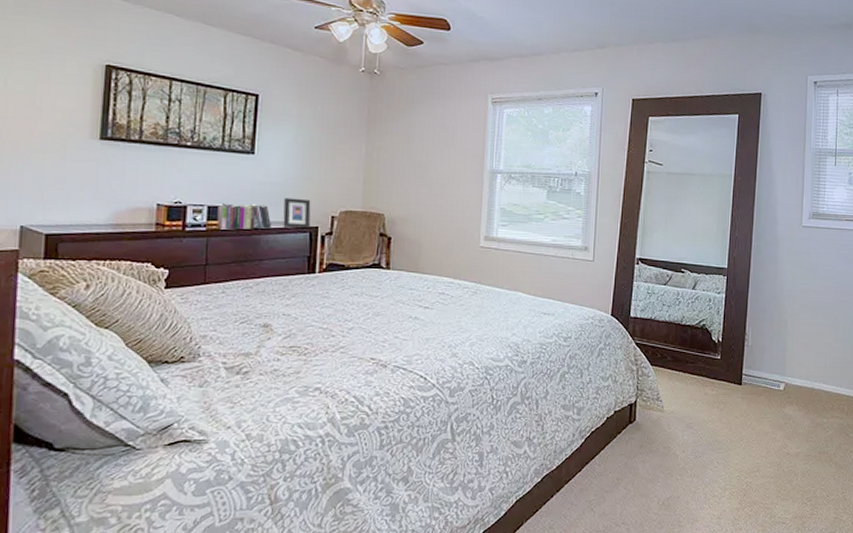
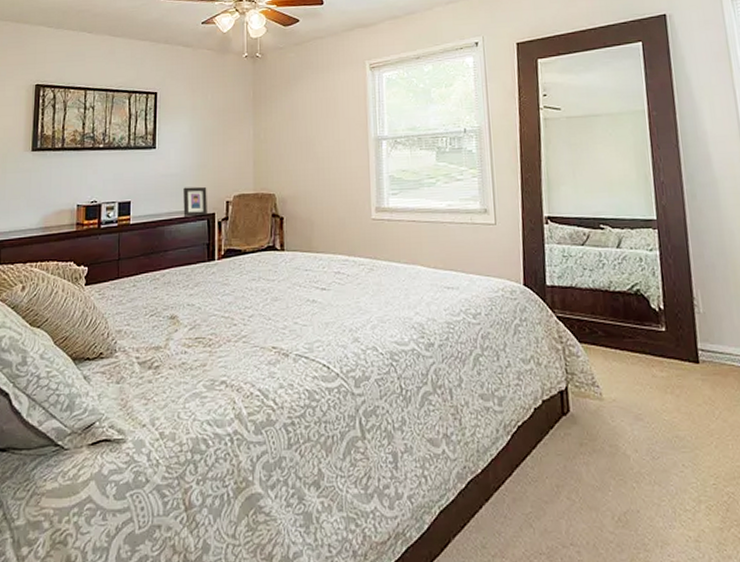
books: present [217,203,272,230] -> none [127,195,174,224]

